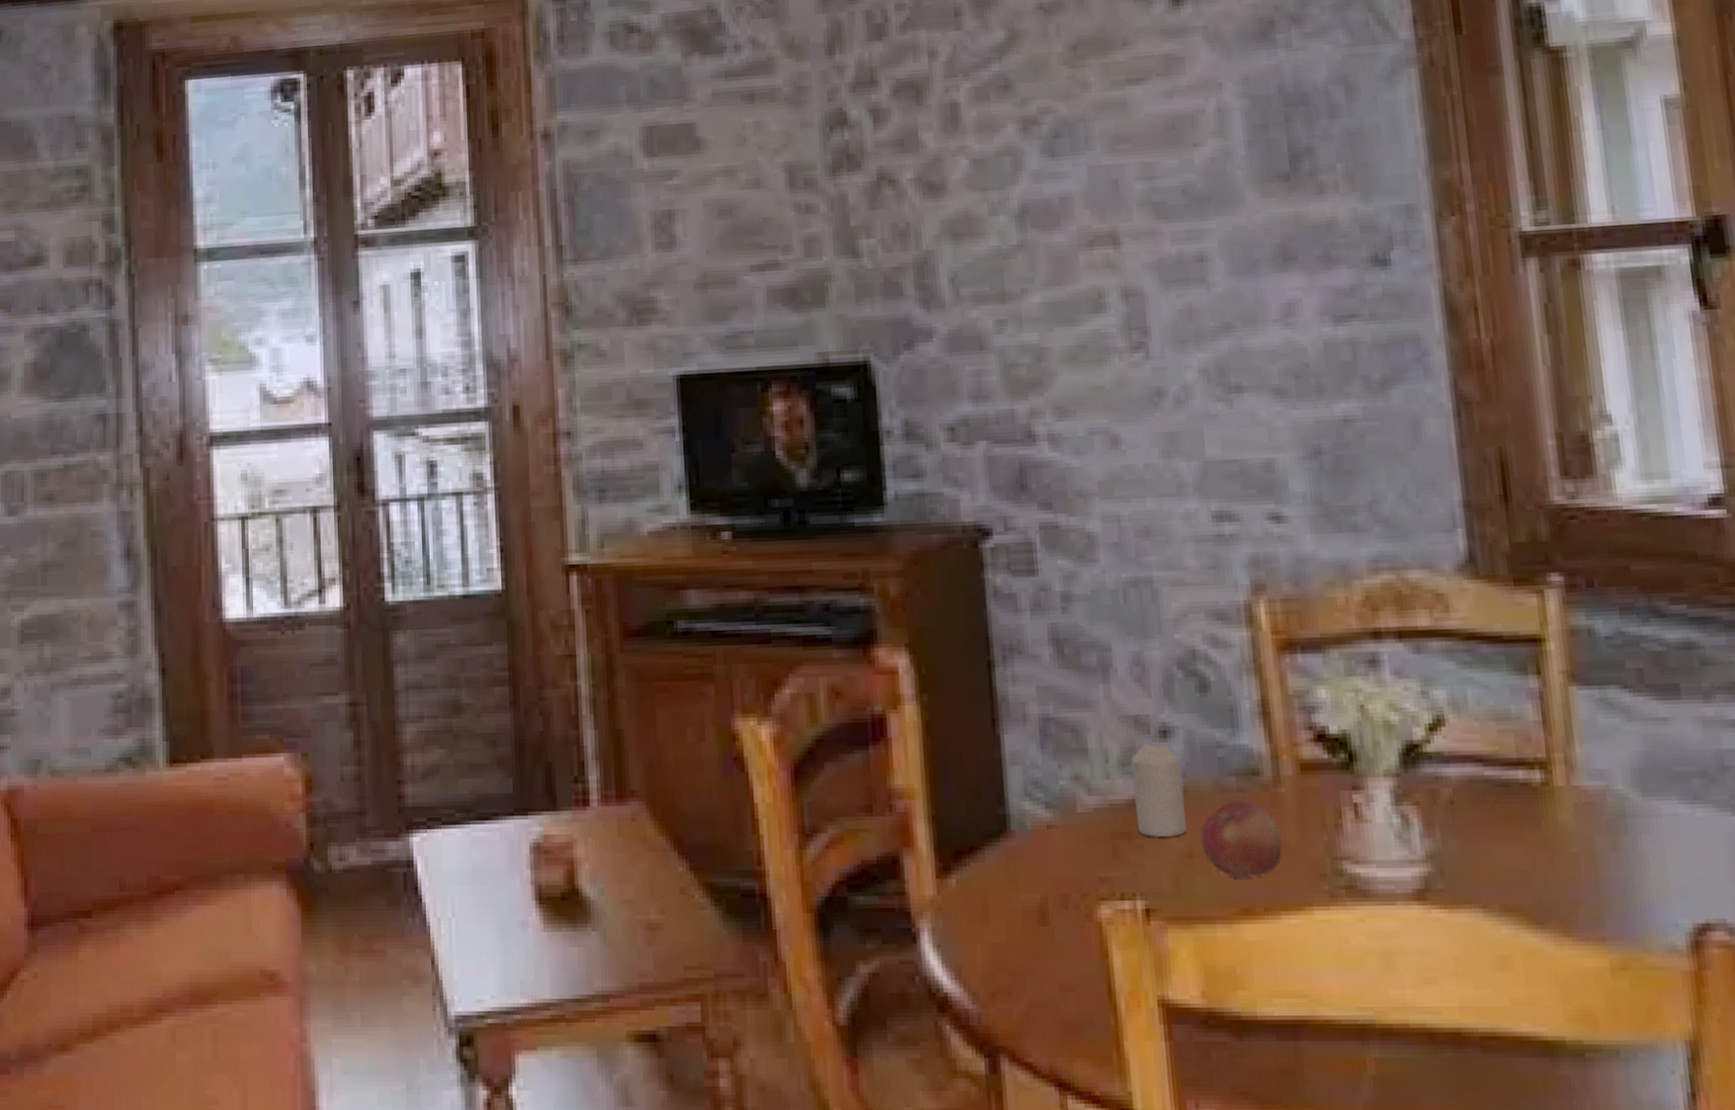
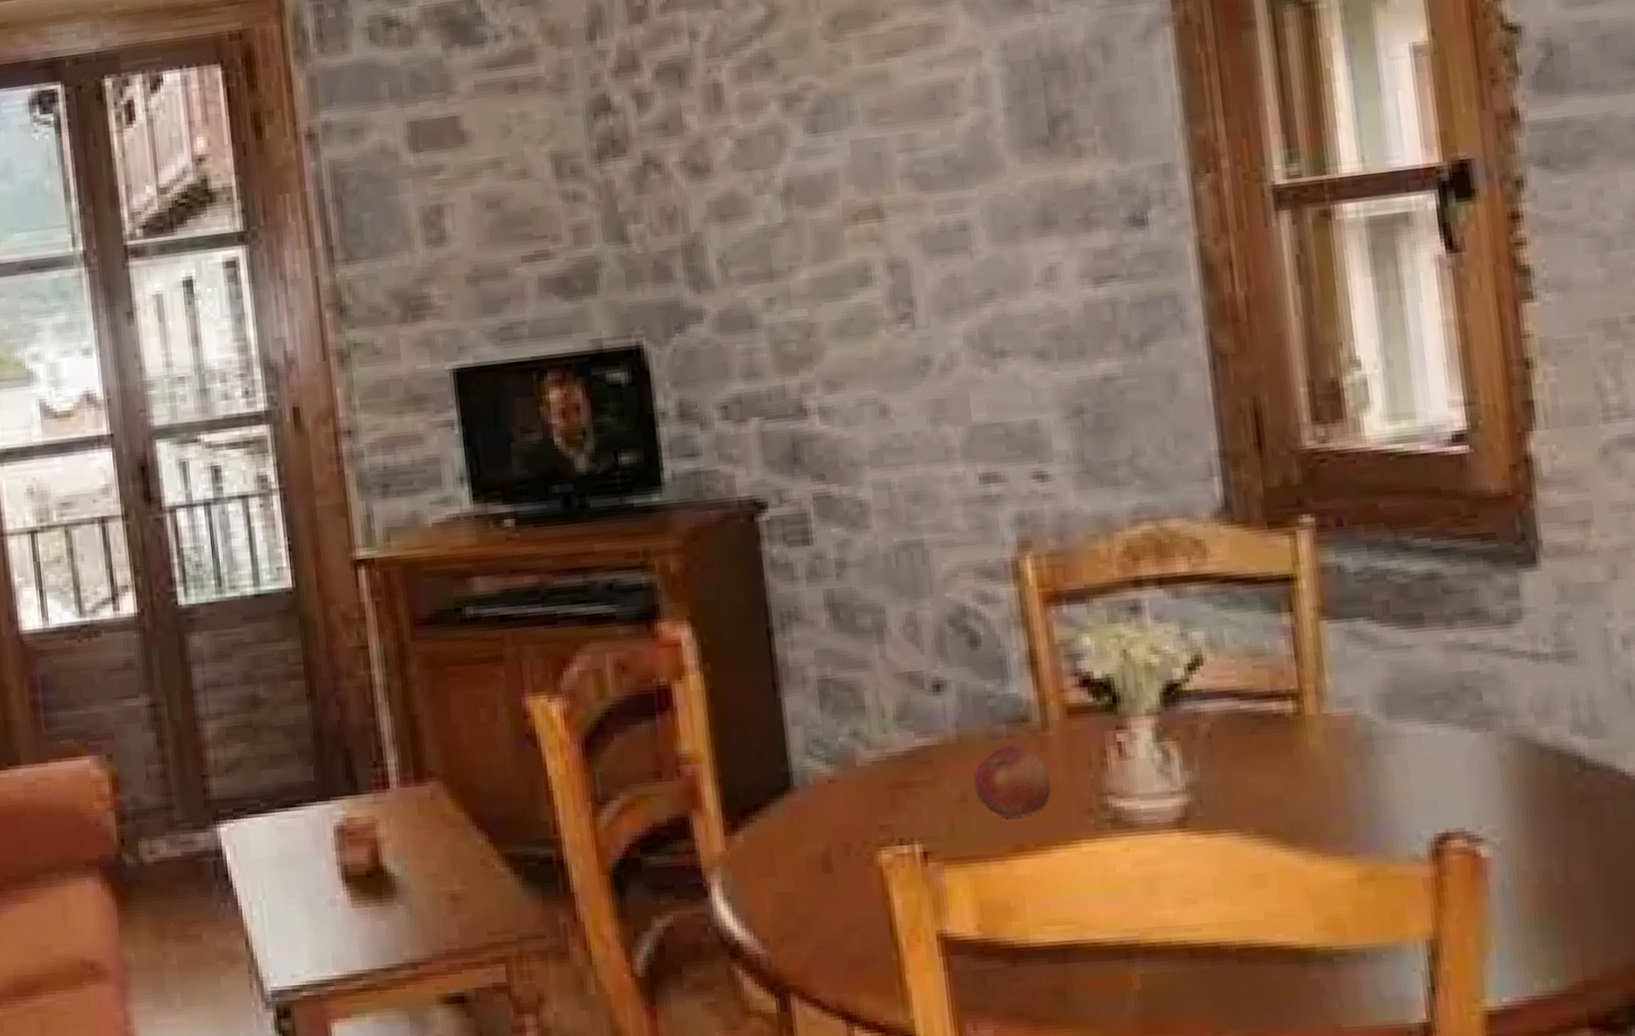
candle: present [1131,744,1187,838] -> none [907,697,961,785]

